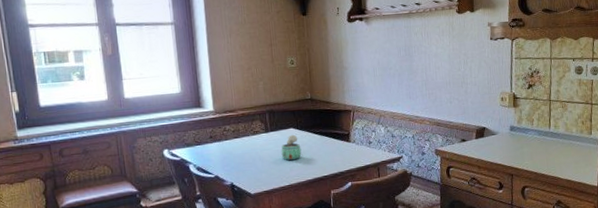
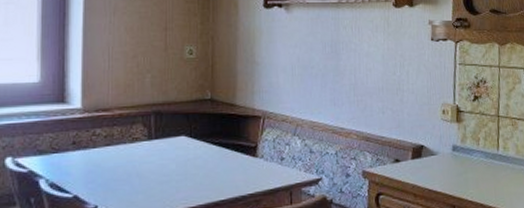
chocolate milk: present [281,134,302,161] -> none [166,144,194,179]

